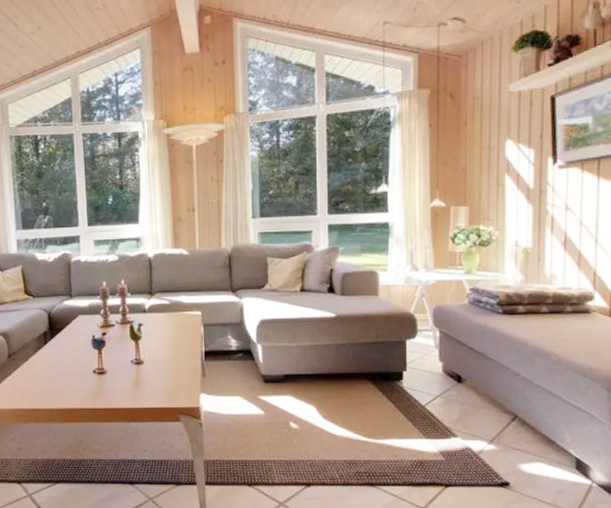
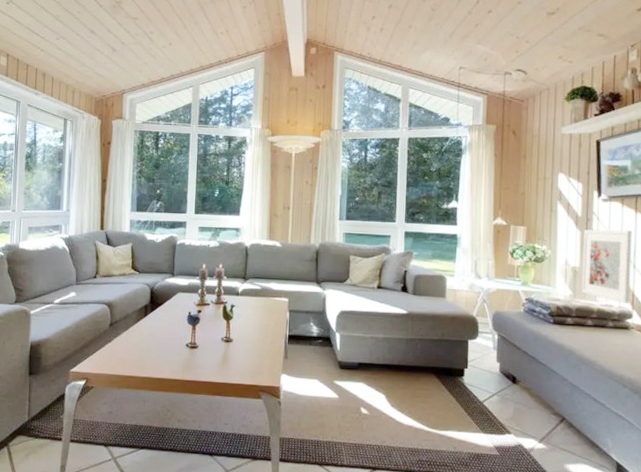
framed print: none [534,200,594,285] -> present [581,229,632,304]

